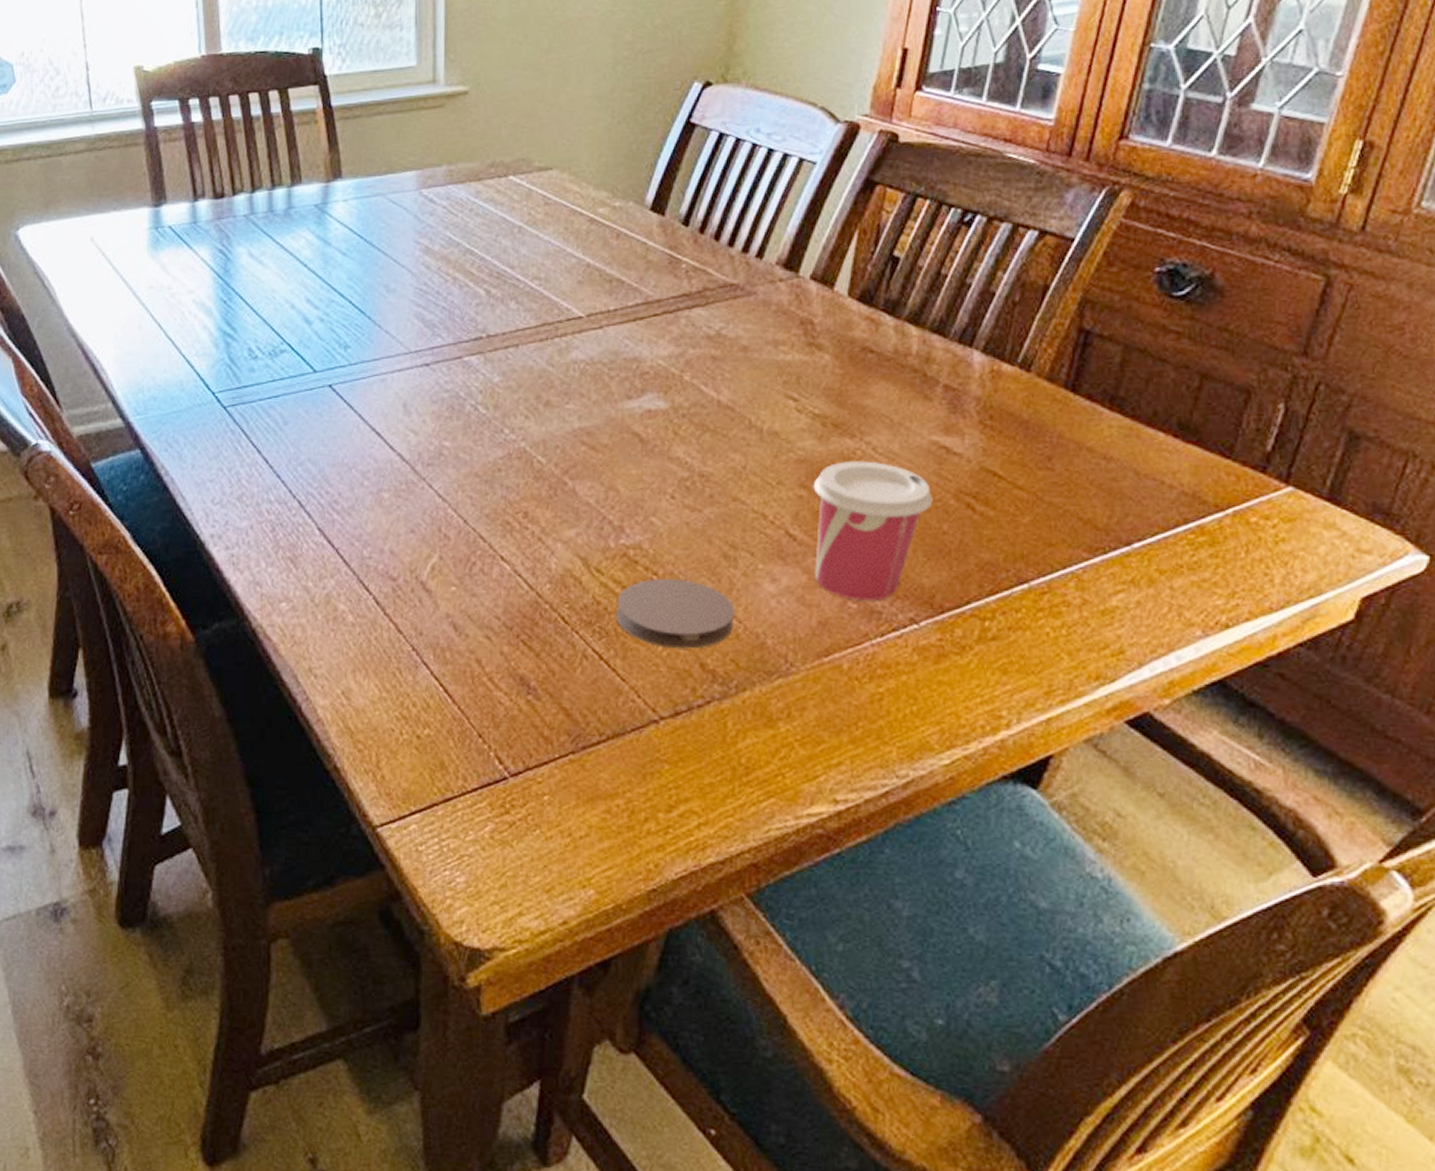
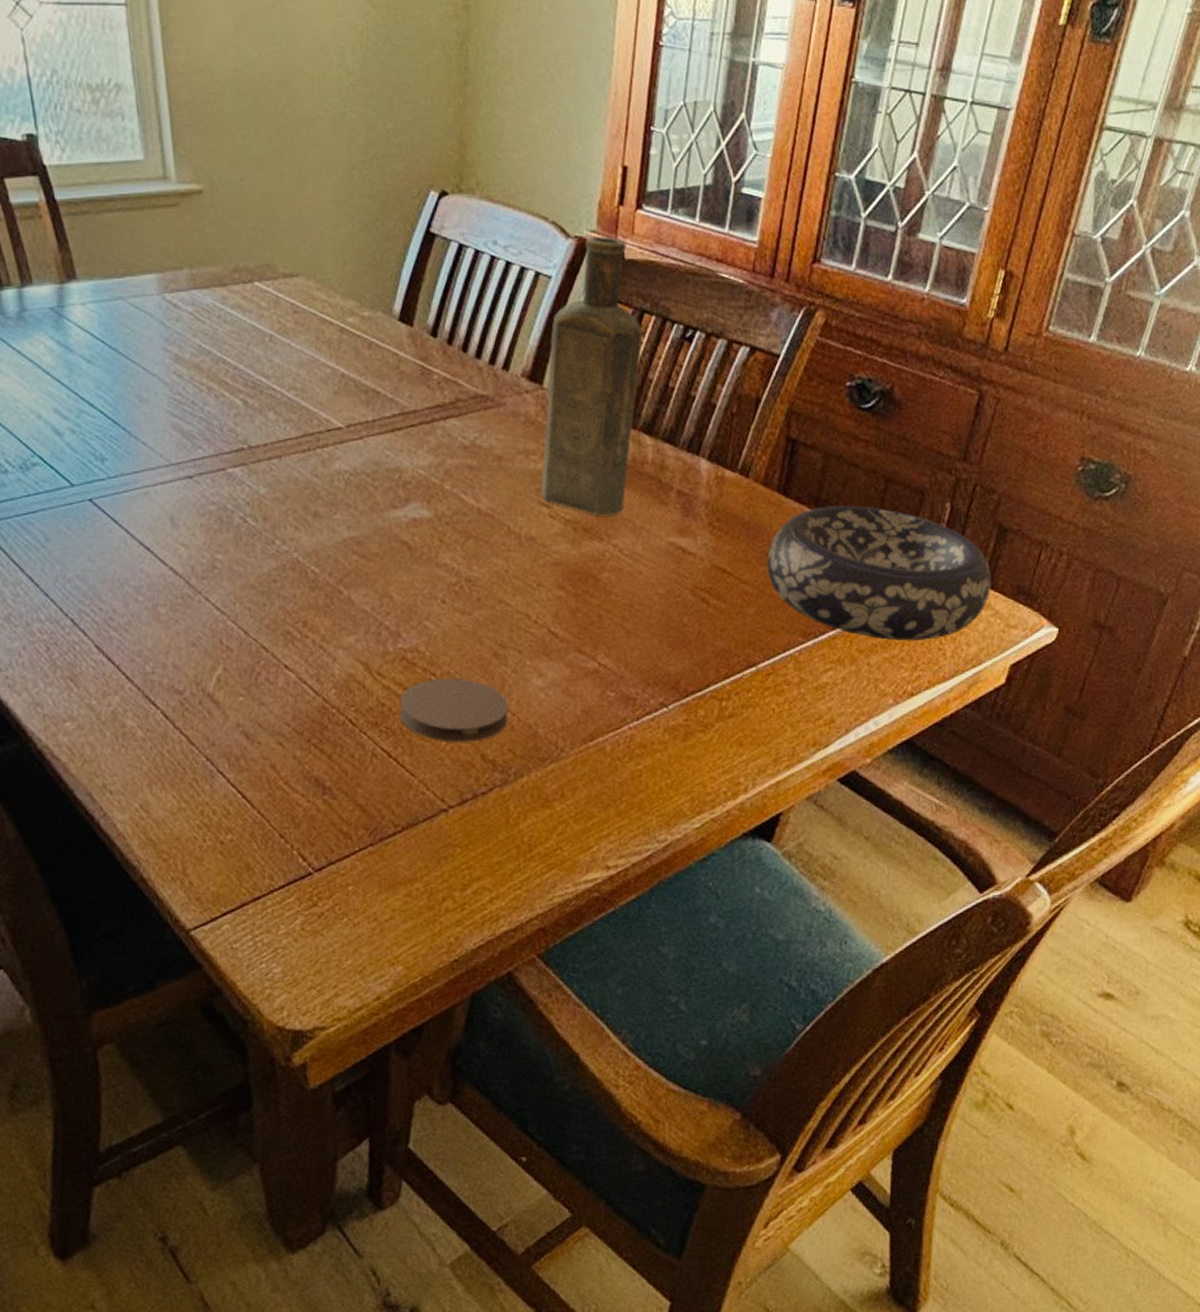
bottle: none [789,120,914,411] -> present [541,236,643,516]
cup: present [813,461,933,601] -> none [569,562,674,689]
decorative bowl: none [1047,404,1338,563] -> present [766,505,992,641]

